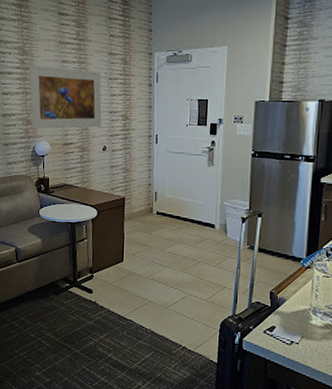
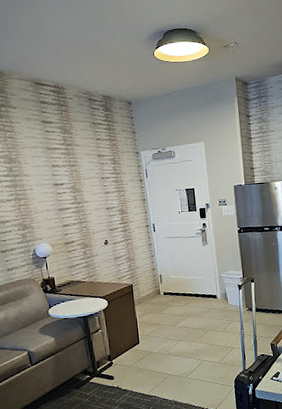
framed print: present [29,65,102,130] -> none [18,171,100,233]

